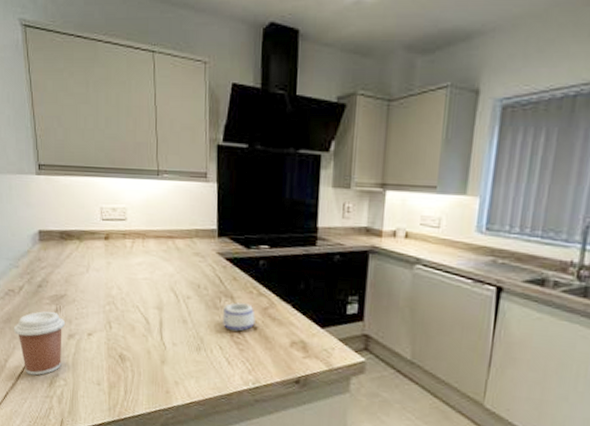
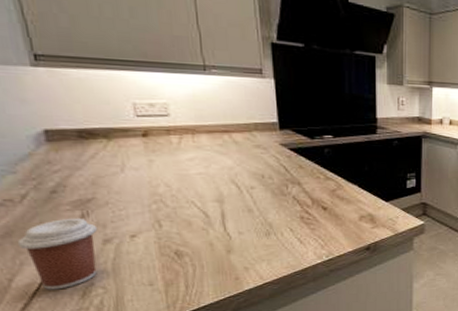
mug: present [223,302,255,332] -> none [291,188,324,213]

